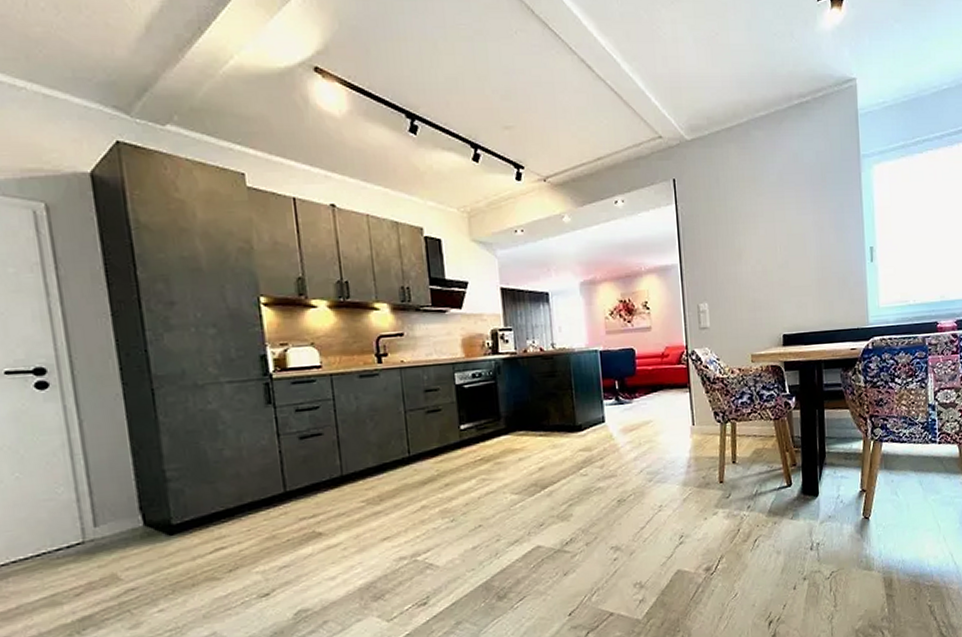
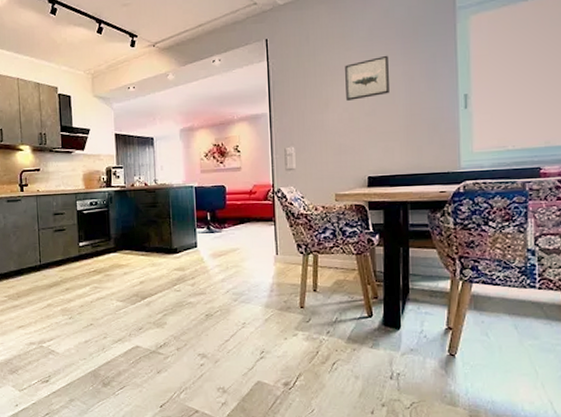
wall art: none [757,203,801,251] -> present [345,55,389,101]

